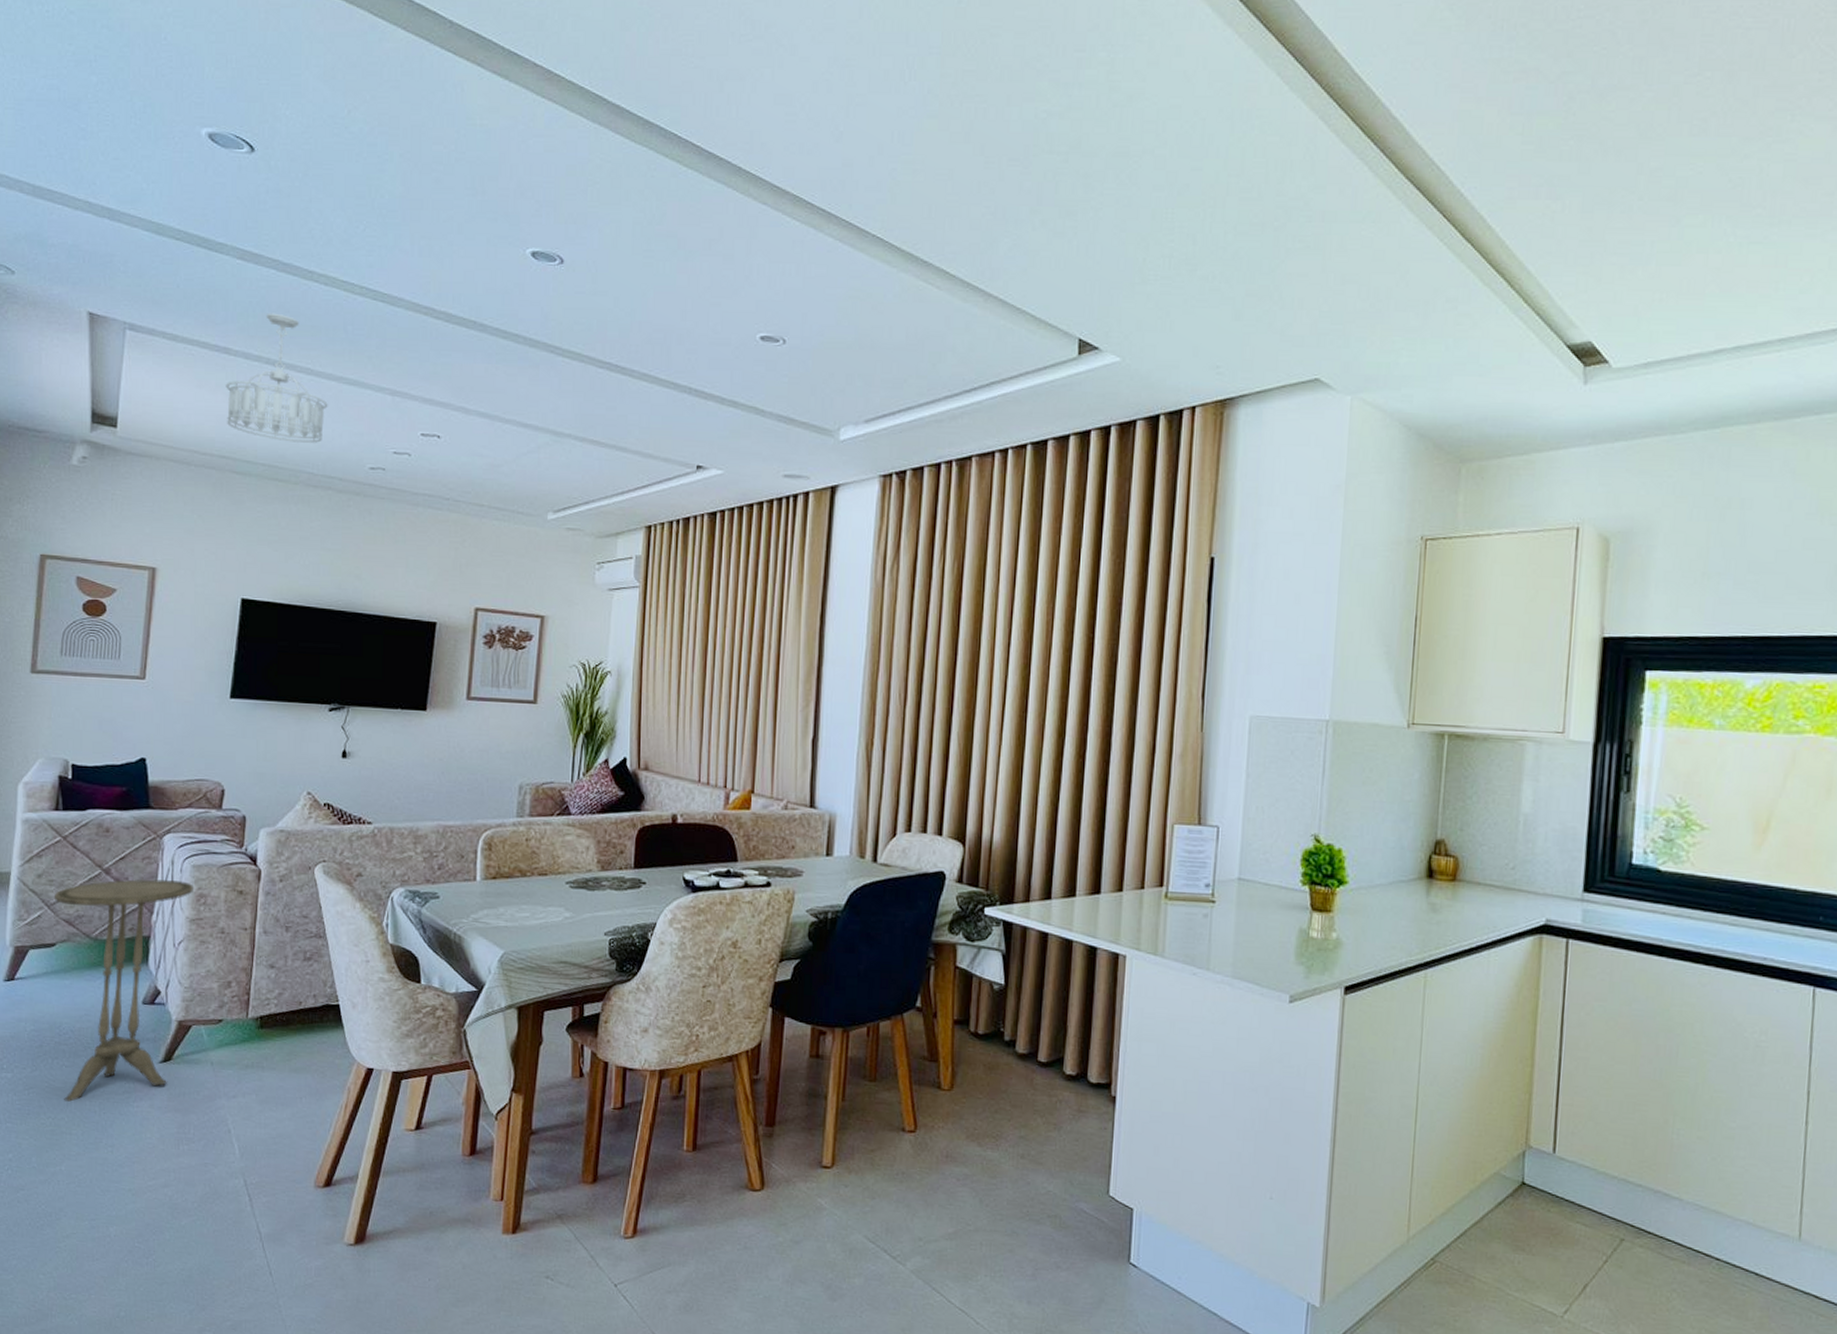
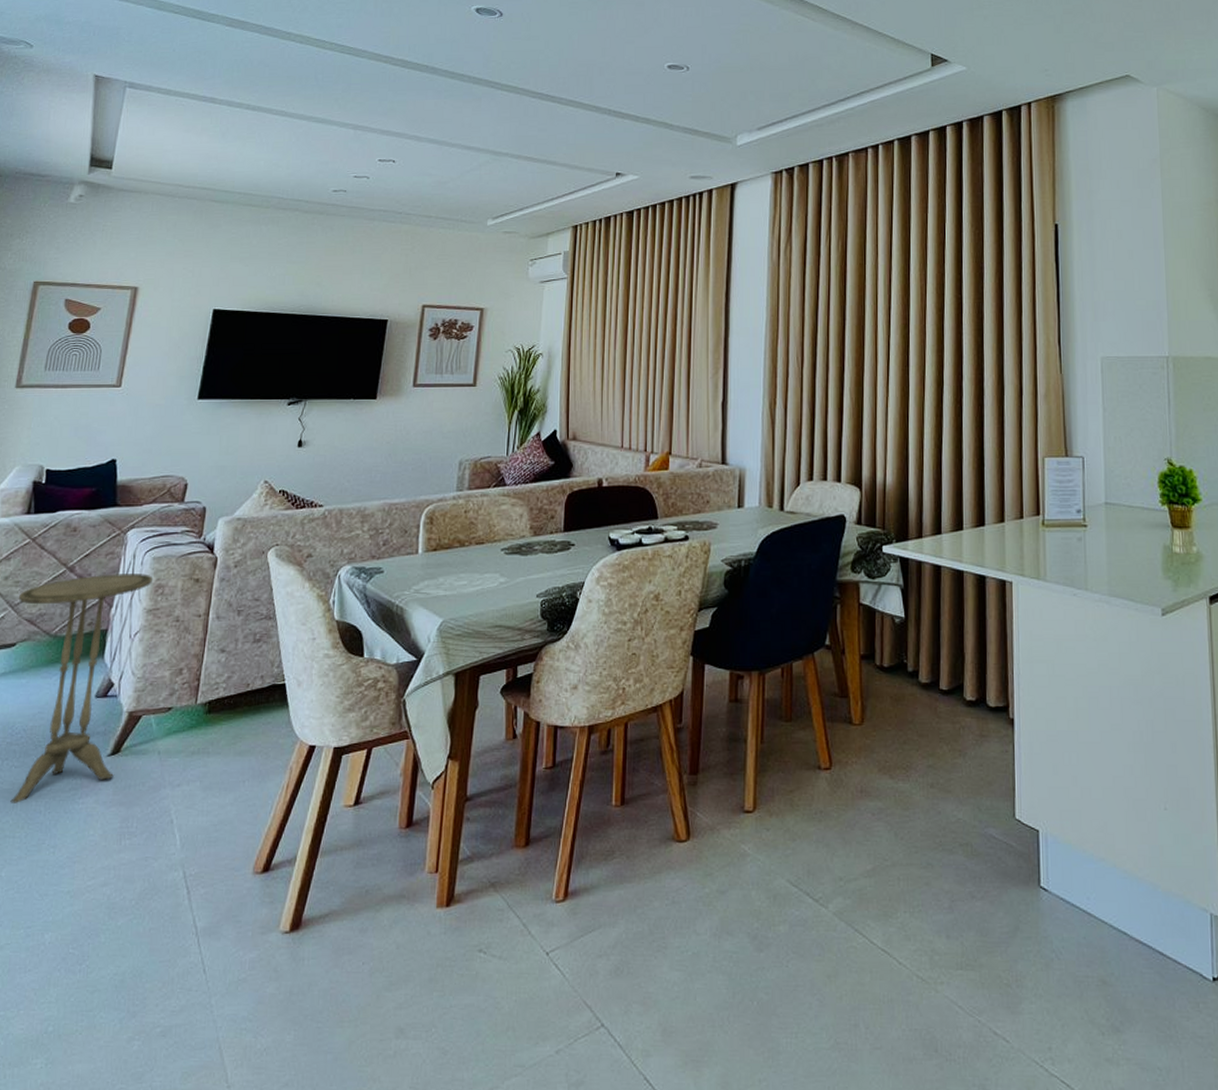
ceiling light fixture: present [226,313,328,443] -> none [209,67,299,173]

